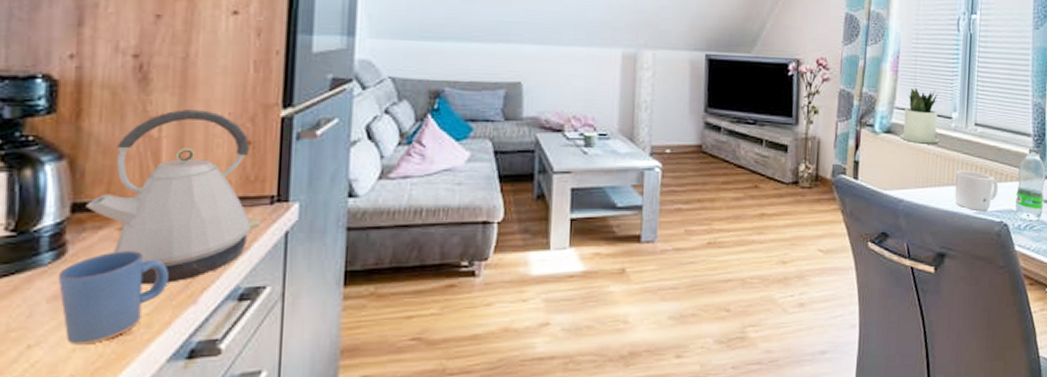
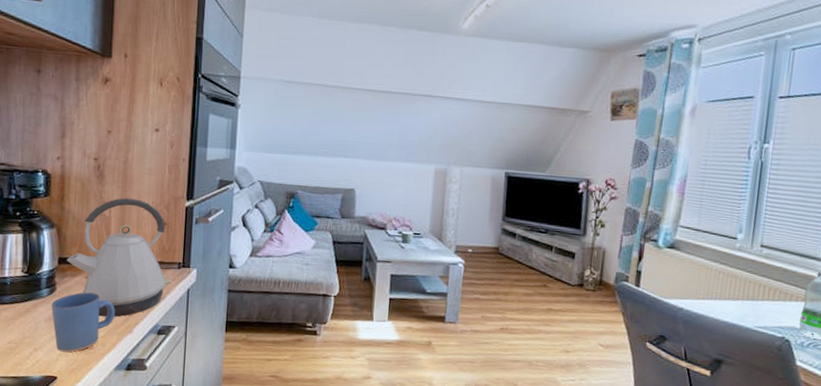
planter: present [900,87,940,144] -> none [682,208,725,261]
mug: present [954,169,999,210] -> none [735,286,783,326]

